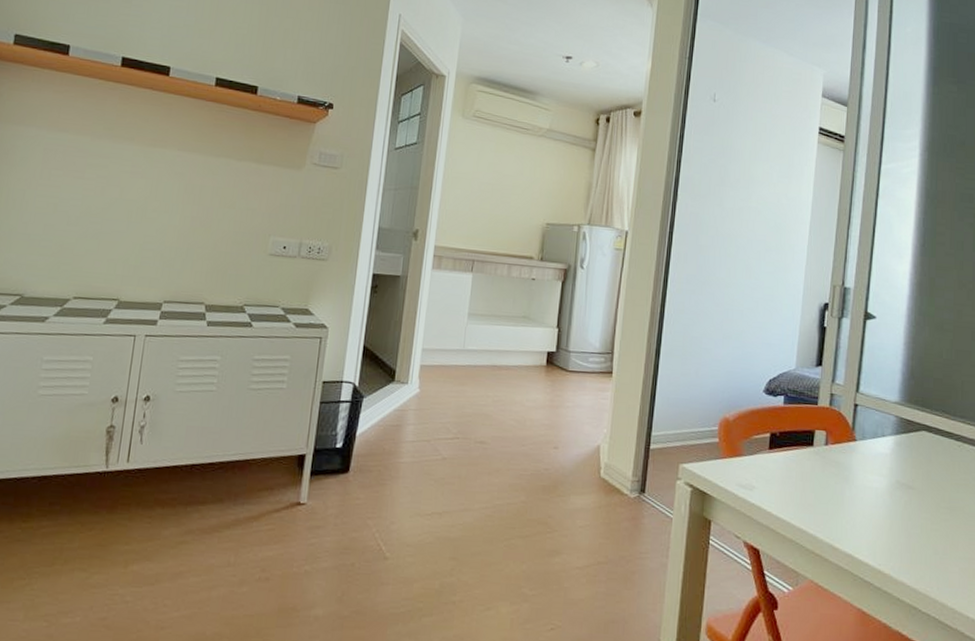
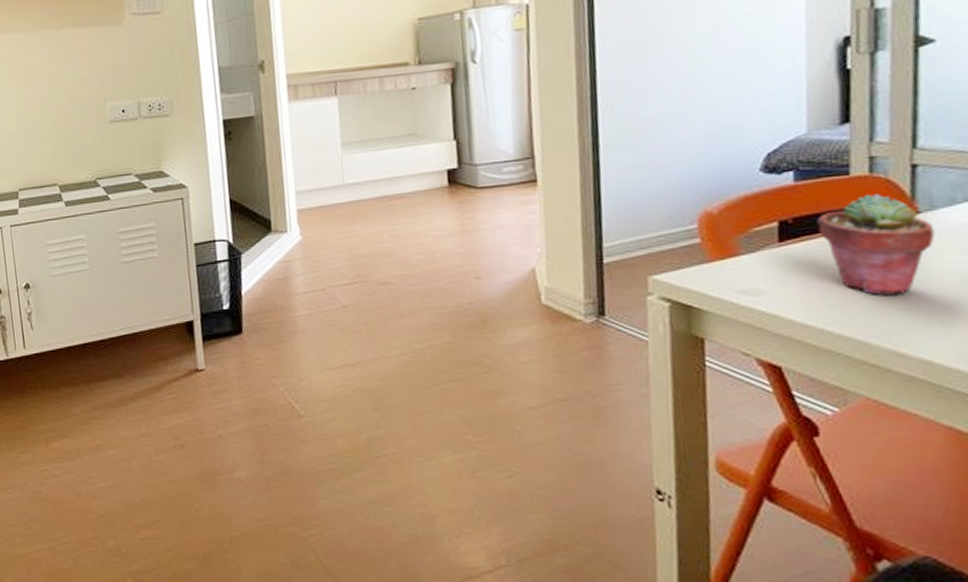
potted succulent: none [794,421,863,502] -> present [817,194,935,296]

